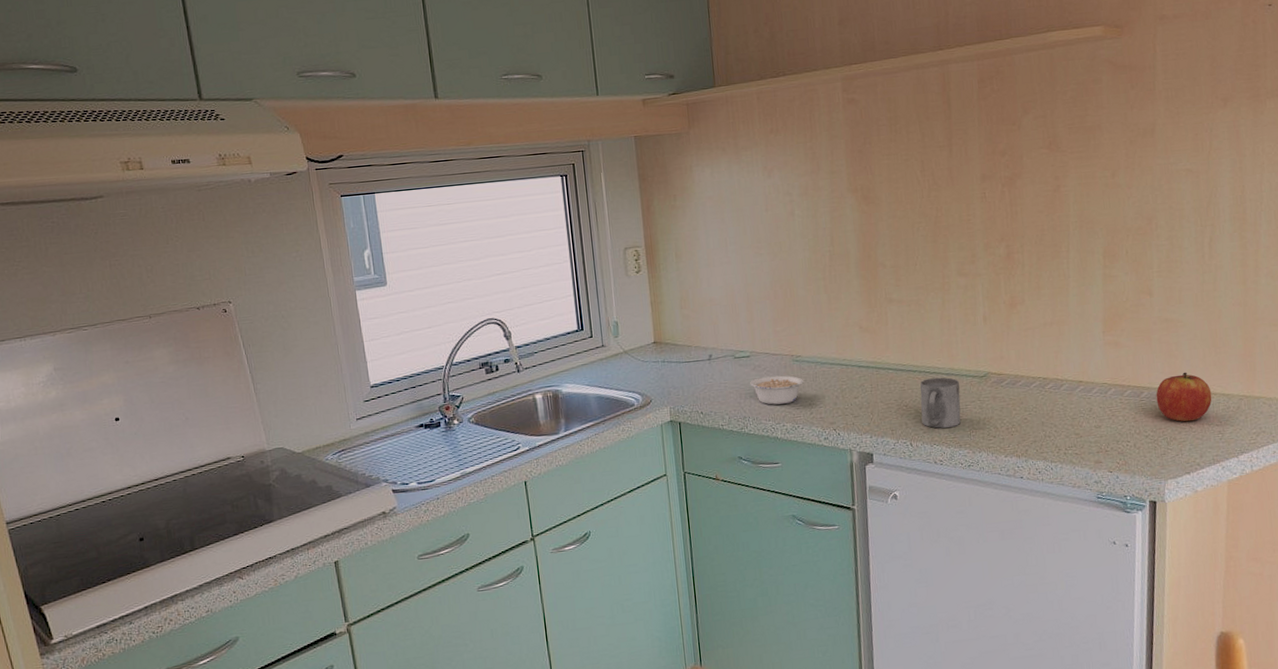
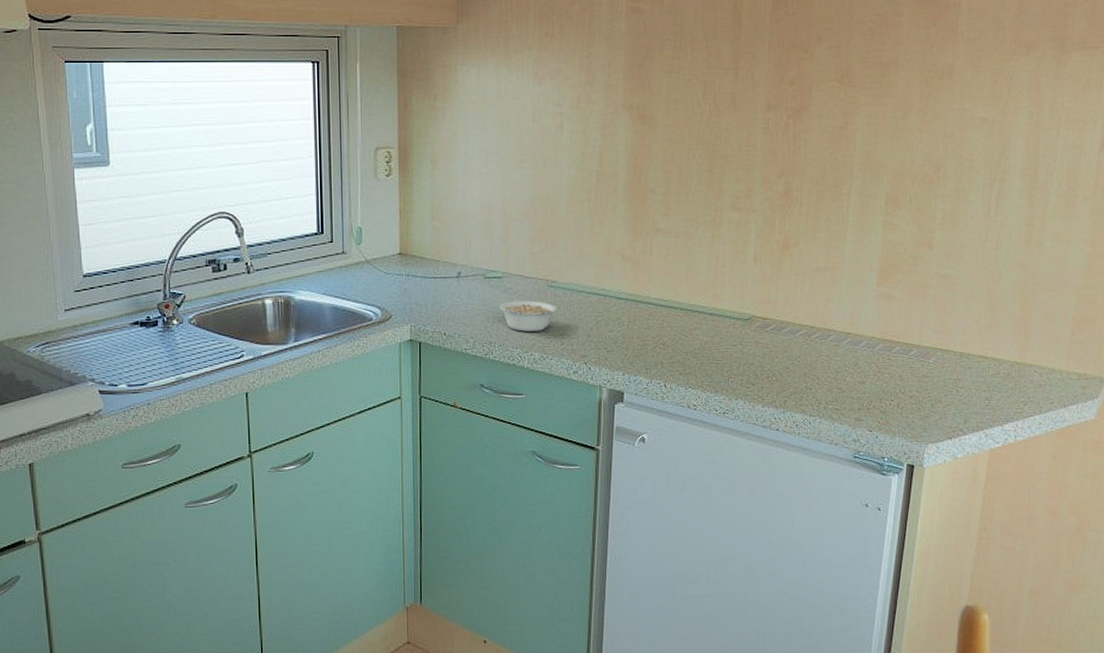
mug: present [920,377,961,429] -> none [678,316,723,371]
apple: present [1156,372,1212,422] -> none [925,332,983,385]

